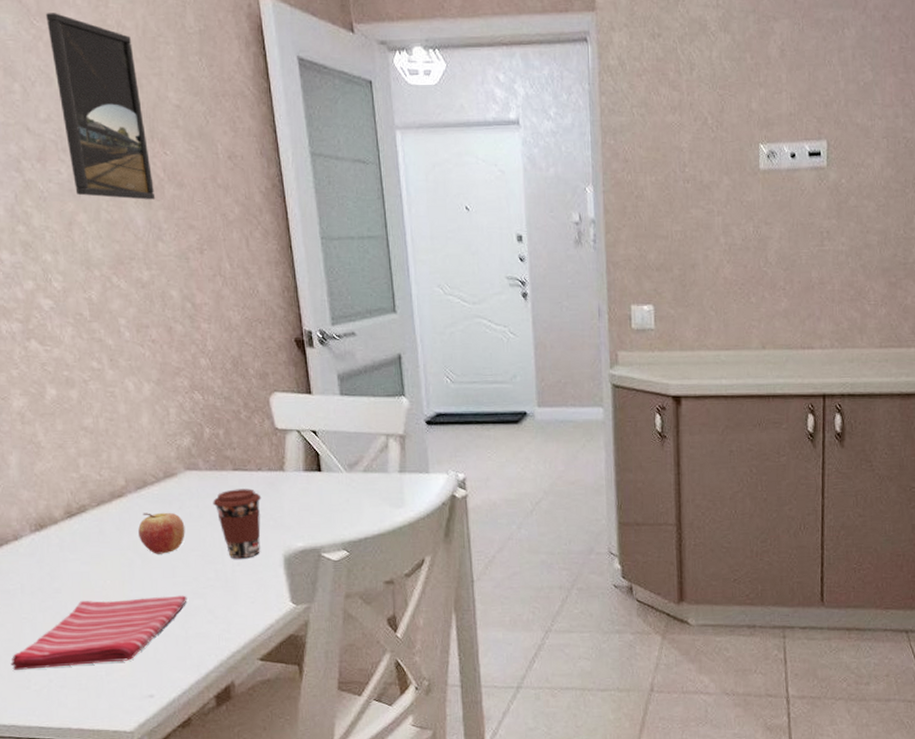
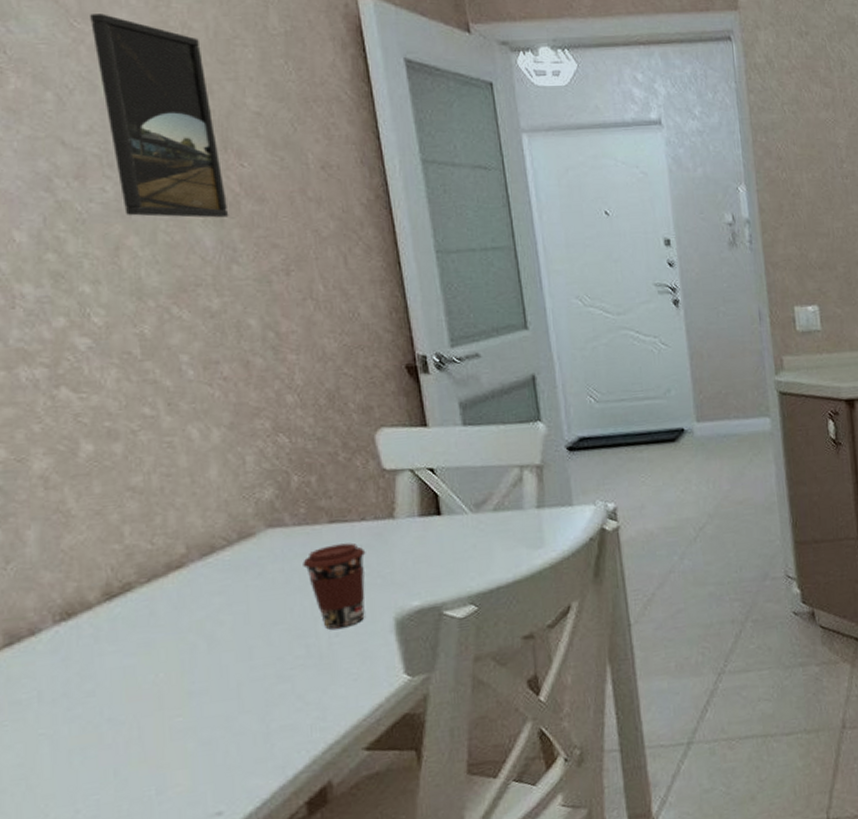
dish towel: present [10,595,188,670] -> none [20,680,269,805]
fruit: present [138,512,185,554] -> none [203,580,267,634]

